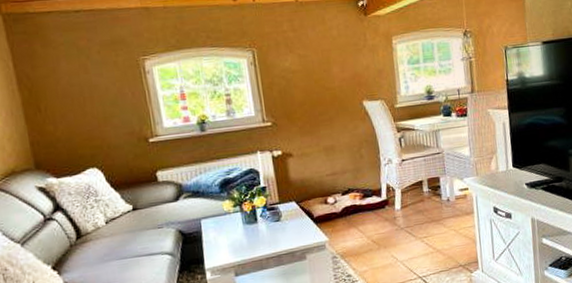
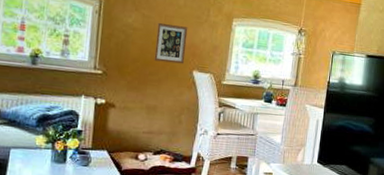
picture frame: none [315,57,352,100] -> present [154,22,188,64]

